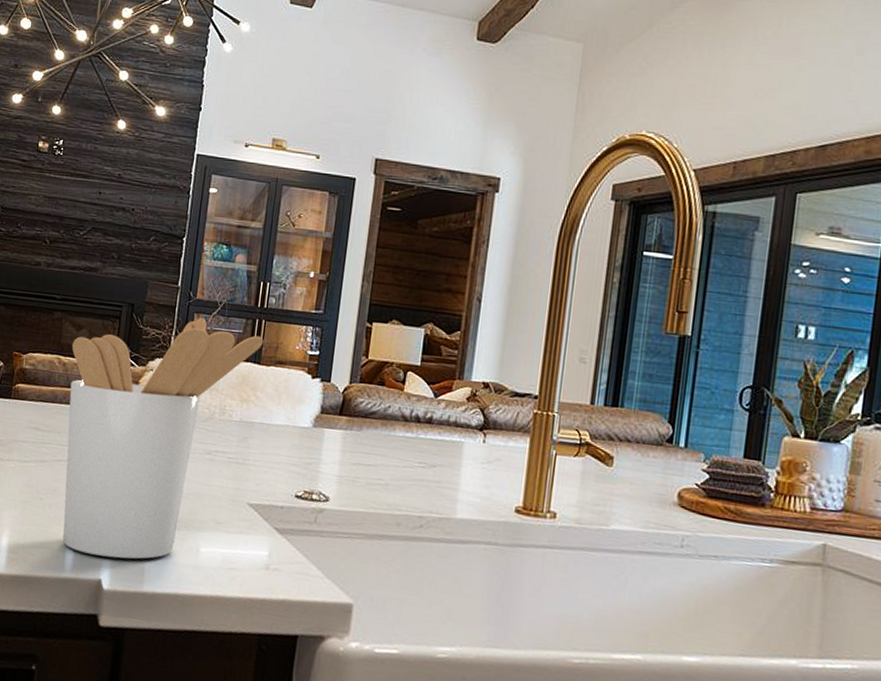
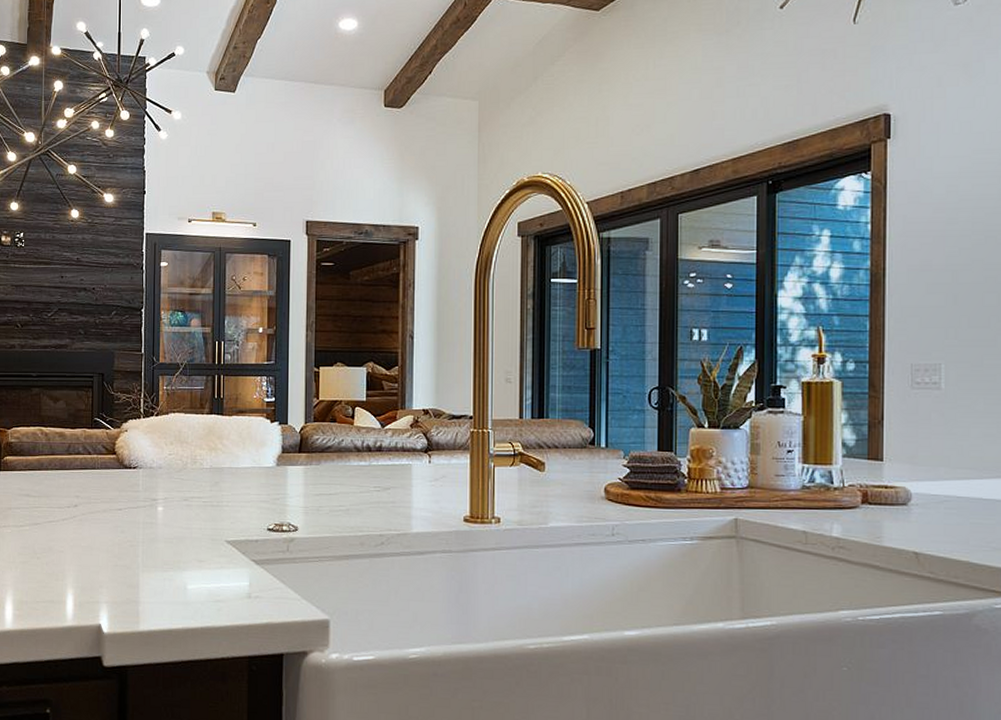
utensil holder: present [62,318,264,559] -> none [51,380,224,604]

